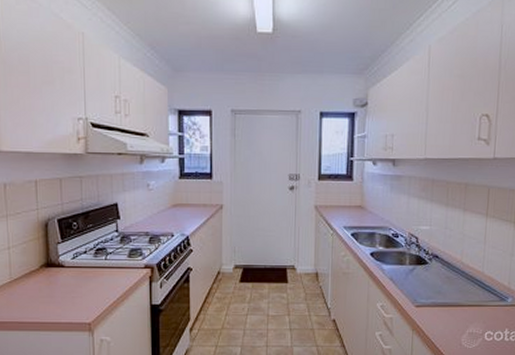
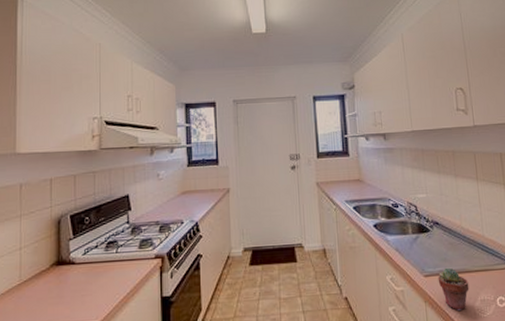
potted succulent: none [428,300,460,340] -> present [437,267,470,311]

